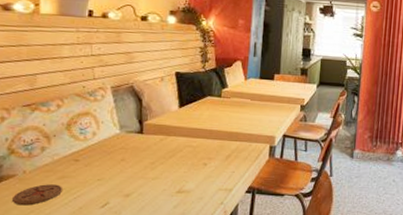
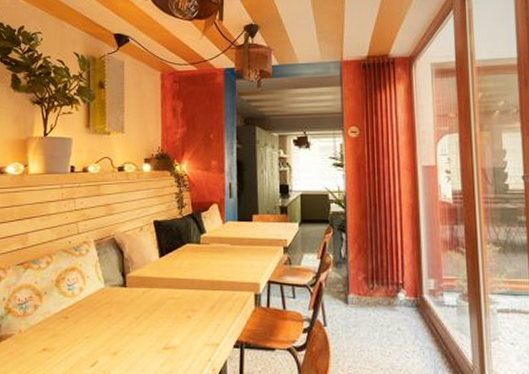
coaster: present [13,184,62,206] -> none [11,343,54,366]

